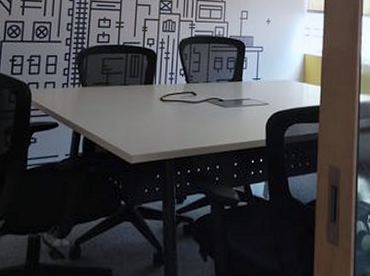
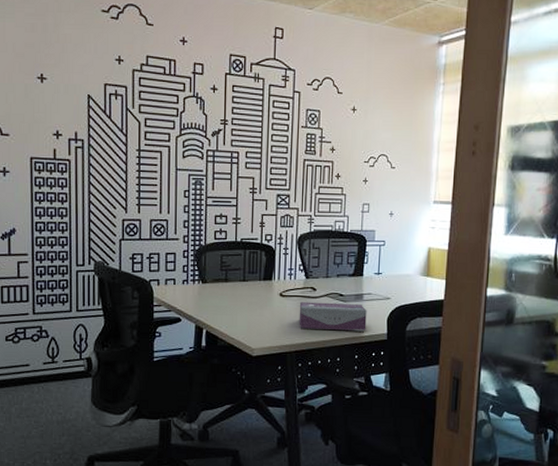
tissue box: none [178,107,246,138] -> present [299,302,367,332]

